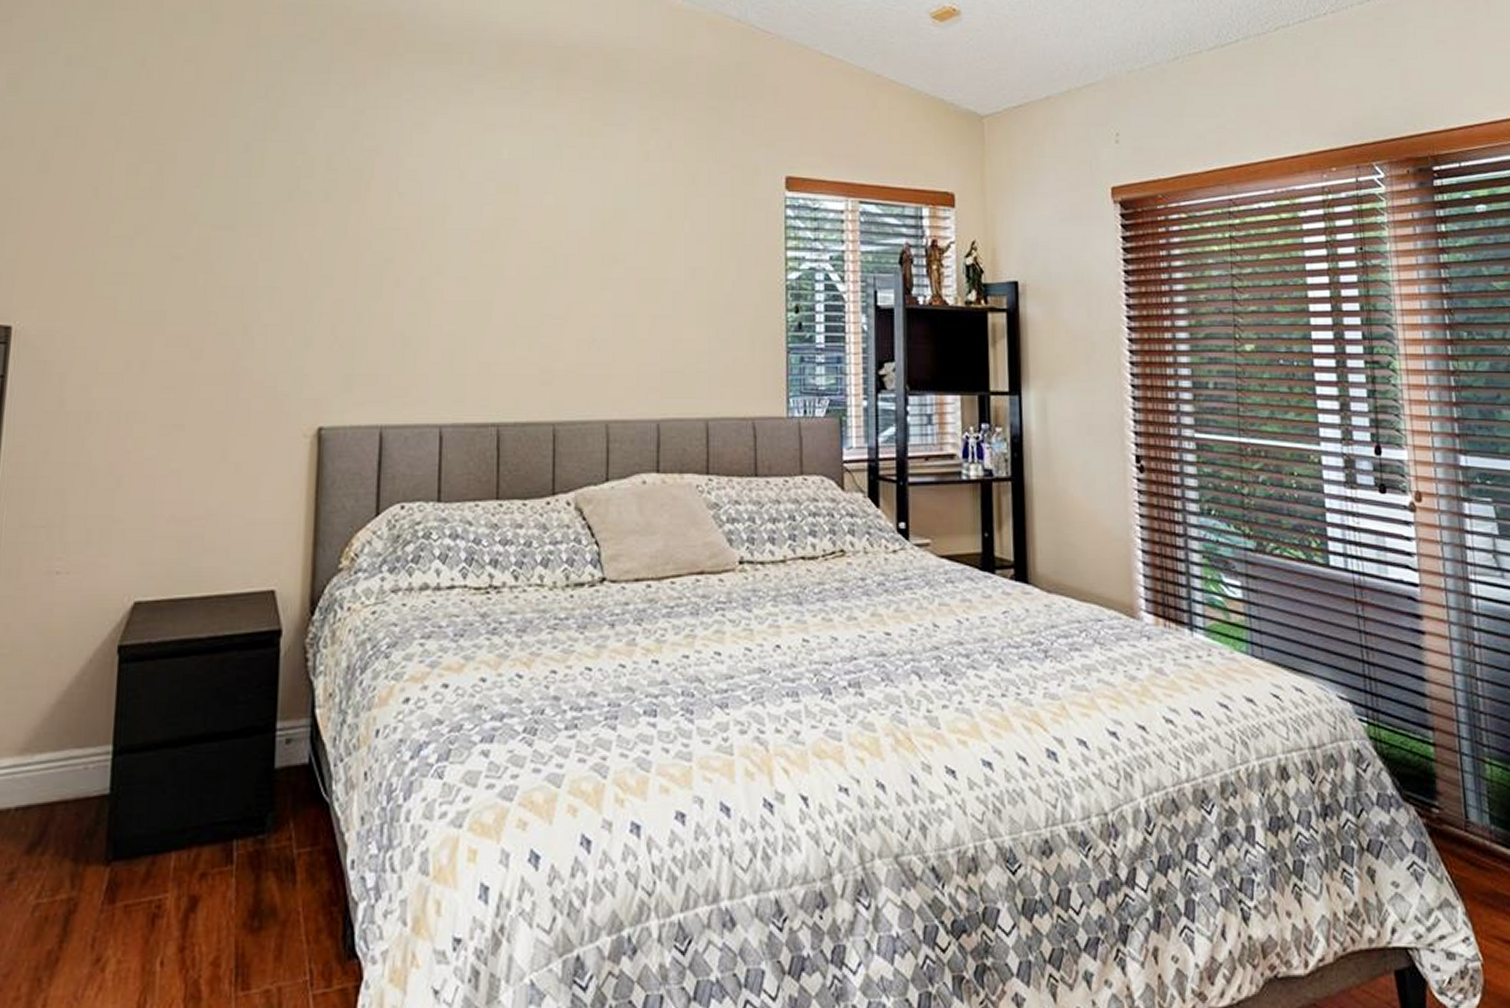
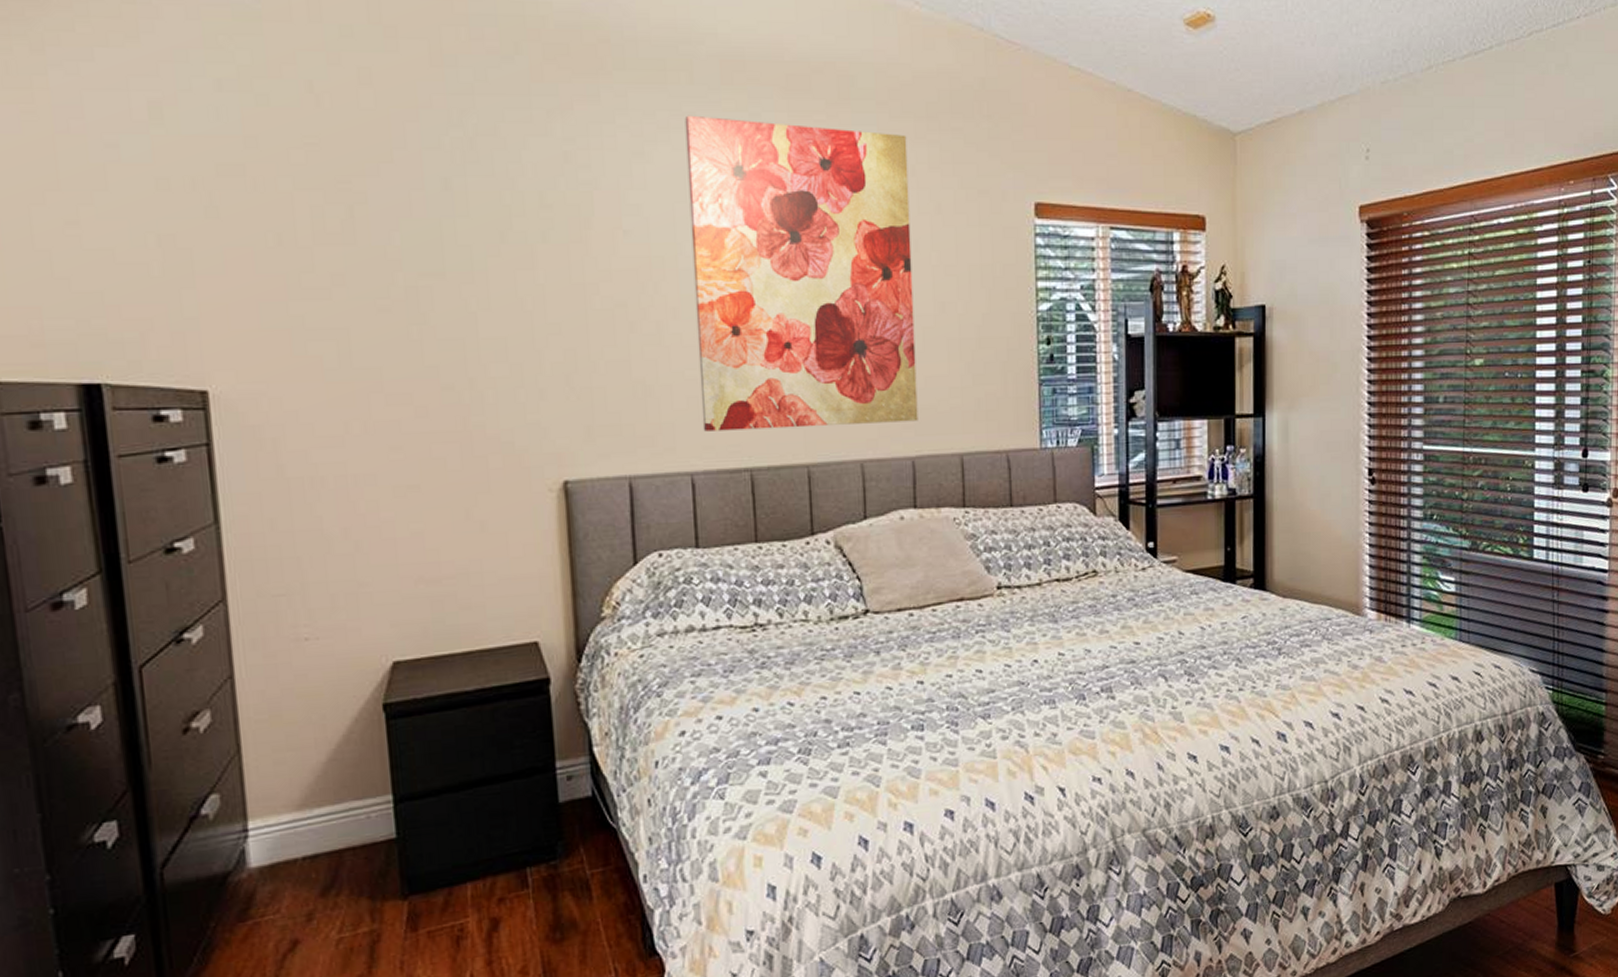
wall art: none [455,91,665,385] -> present [684,115,918,432]

